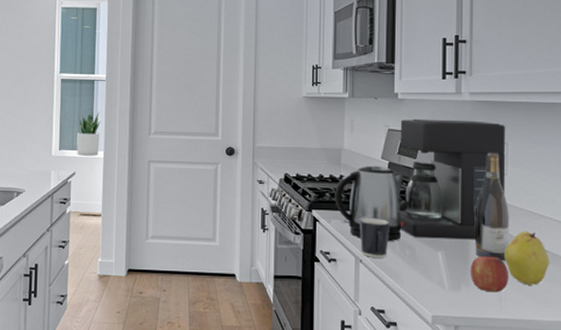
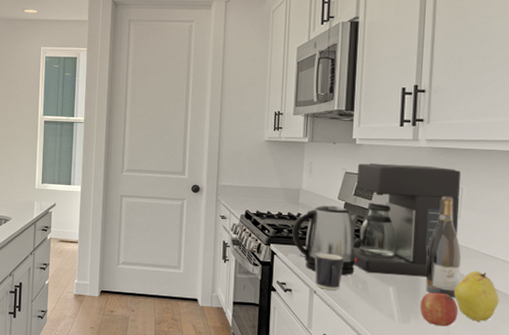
planter: present [76,111,101,156] -> none [57,150,79,190]

